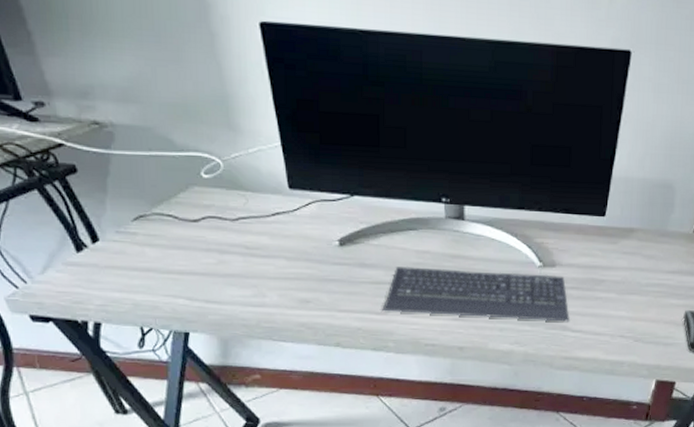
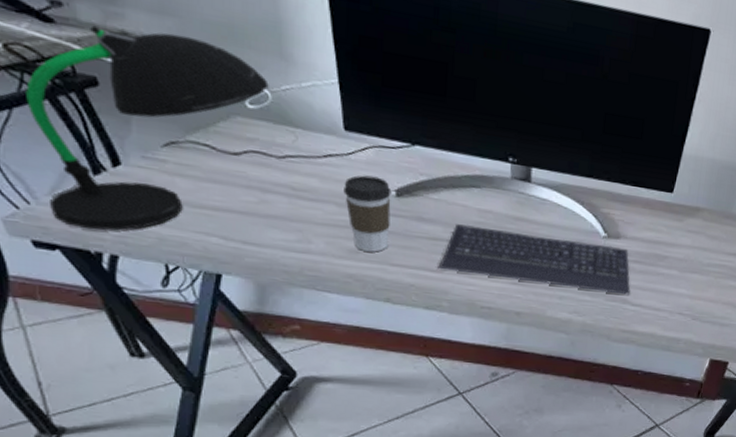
desk lamp: none [19,118,220,302] -> present [26,25,269,231]
coffee cup: none [291,229,336,300] -> present [343,175,392,252]

